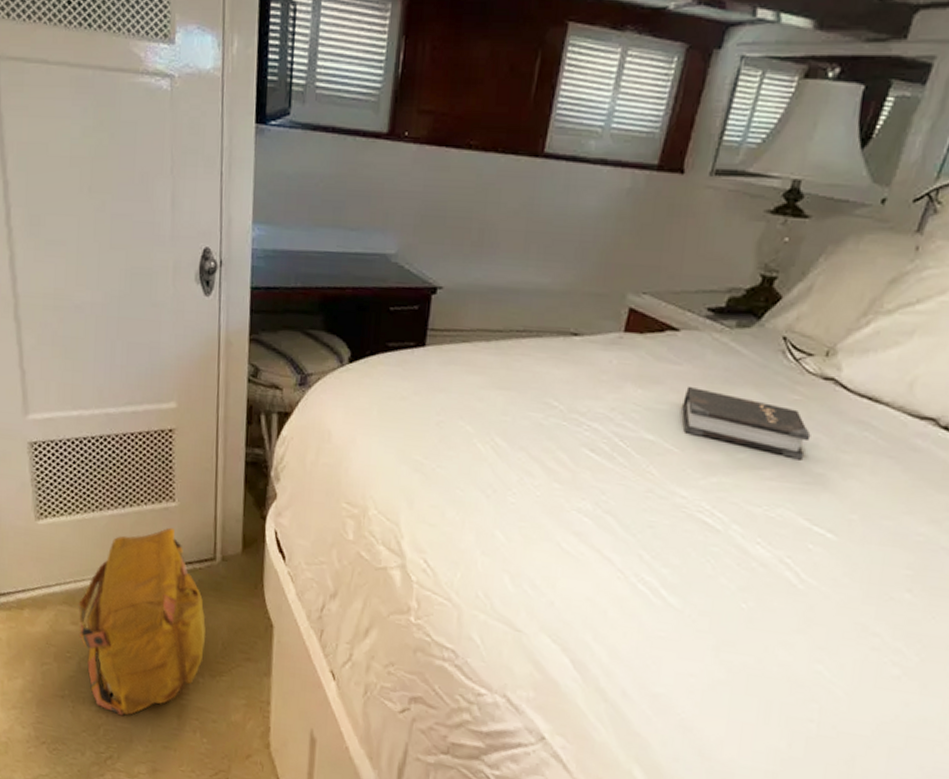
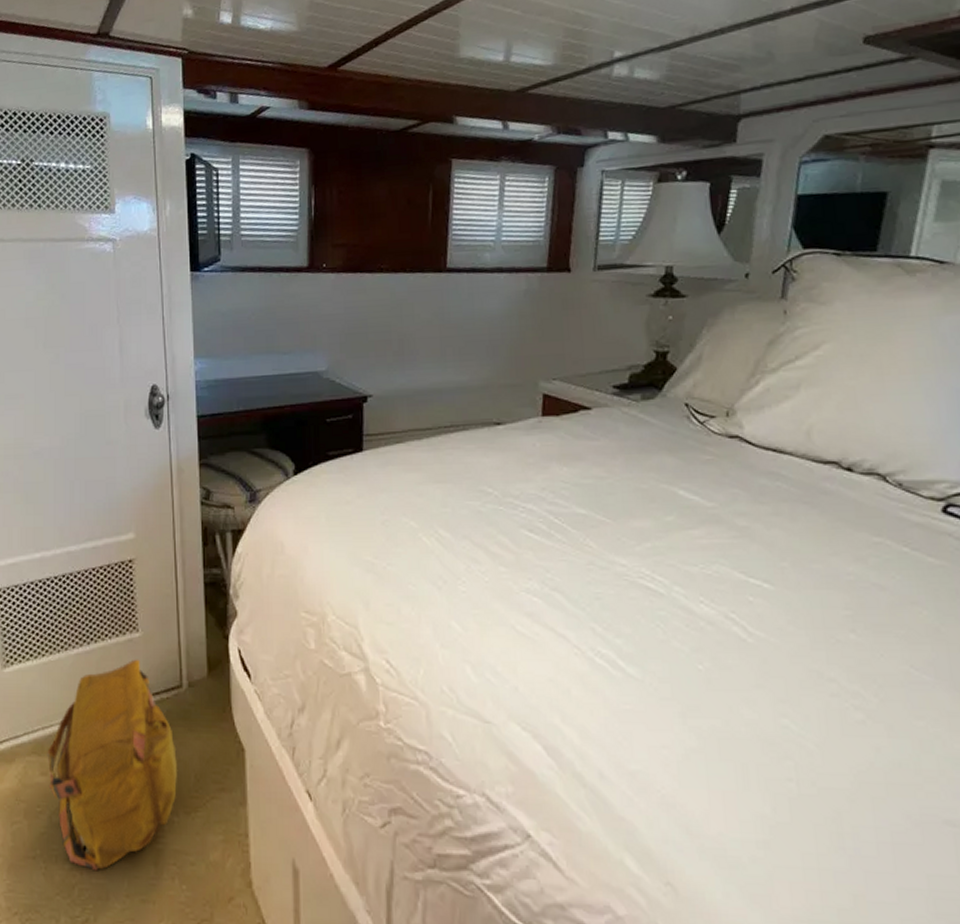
hardback book: present [682,385,811,460] -> none [606,458,729,516]

